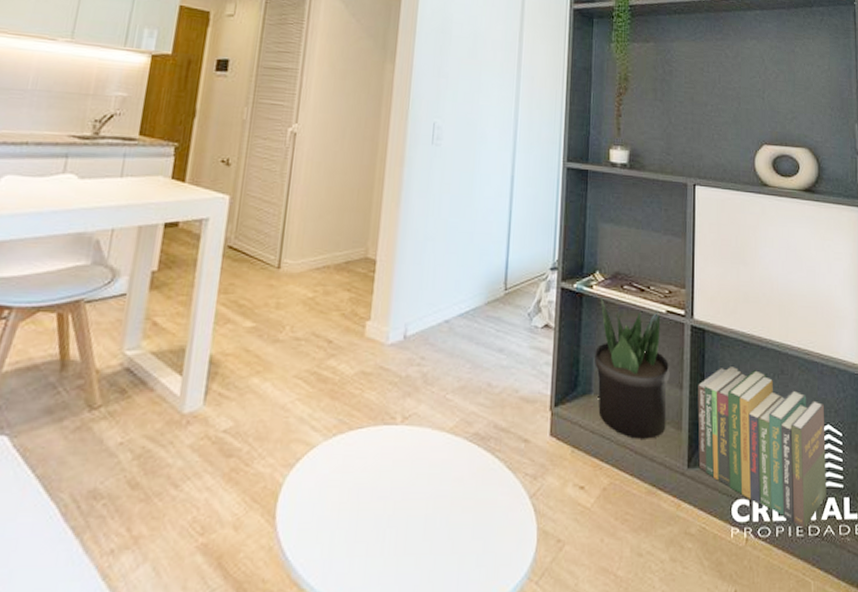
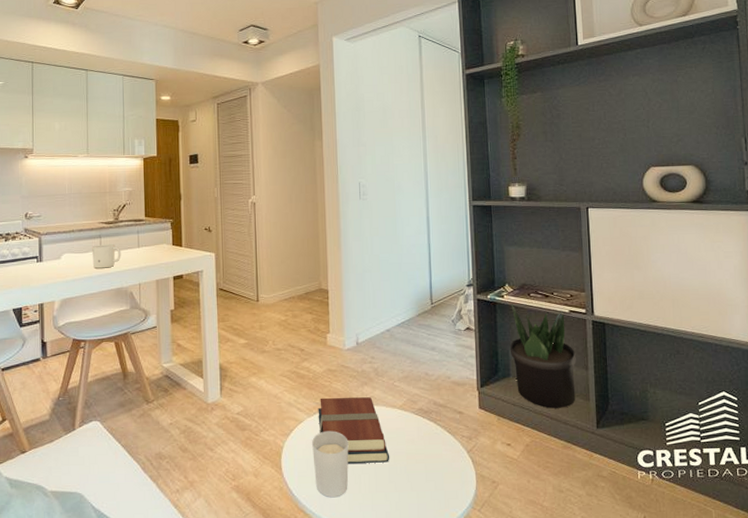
mug: none [46,167,94,202] -> present [92,244,121,269]
candle holder: none [321,461,376,564] -> present [312,431,349,498]
books: none [337,412,429,511] -> present [318,397,390,464]
books: present [698,367,827,529] -> none [601,350,724,472]

